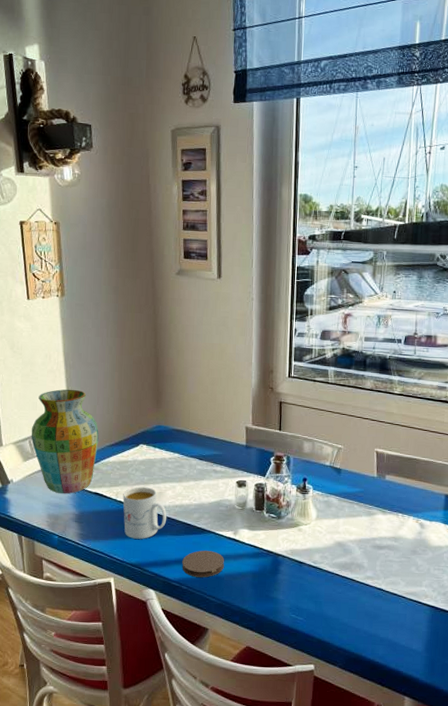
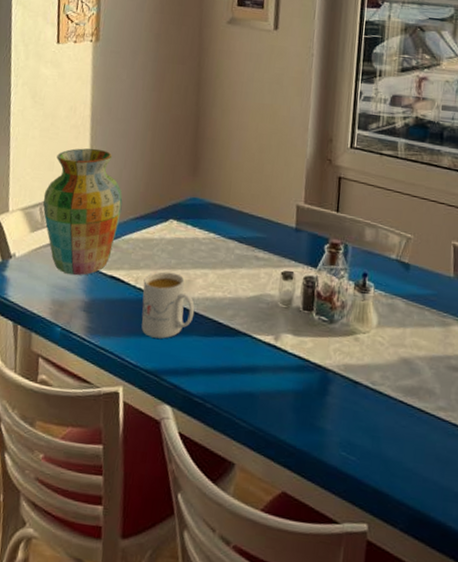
coaster: present [182,550,224,578] -> none [207,358,261,395]

